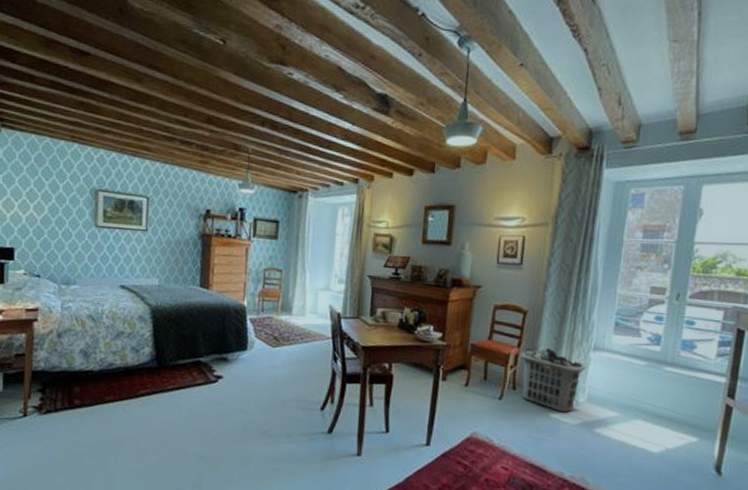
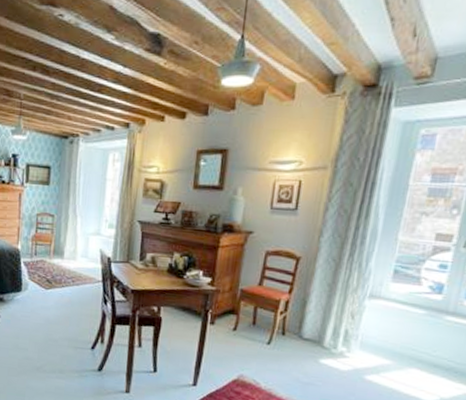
clothes hamper: present [521,347,586,413] -> none [291,294,360,360]

